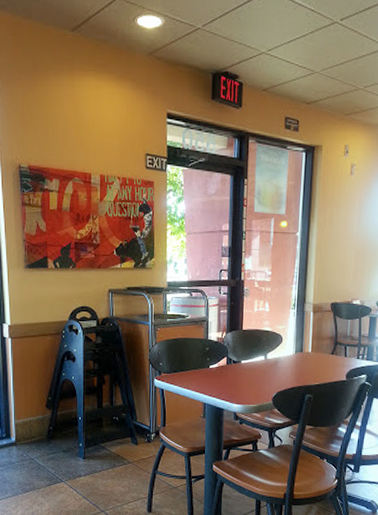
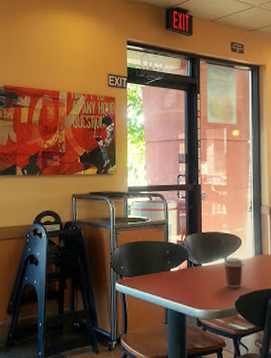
coffee cup: none [263,355,284,384] -> present [223,258,244,288]

